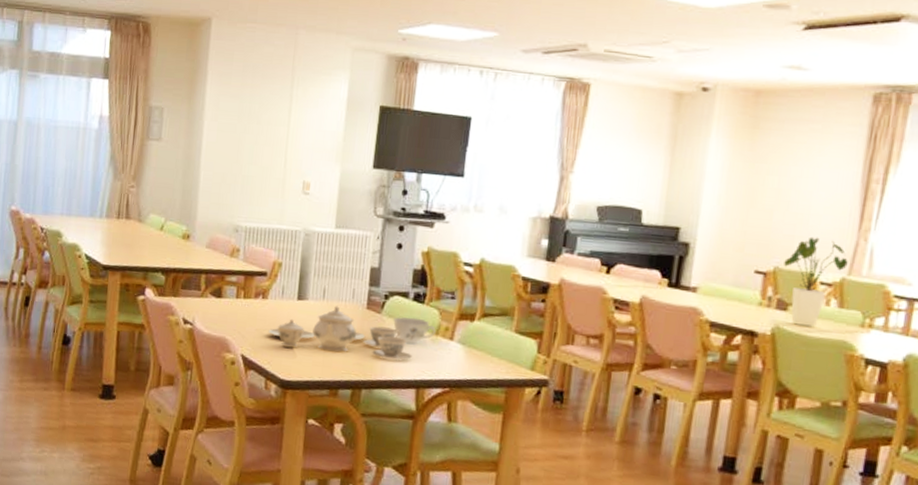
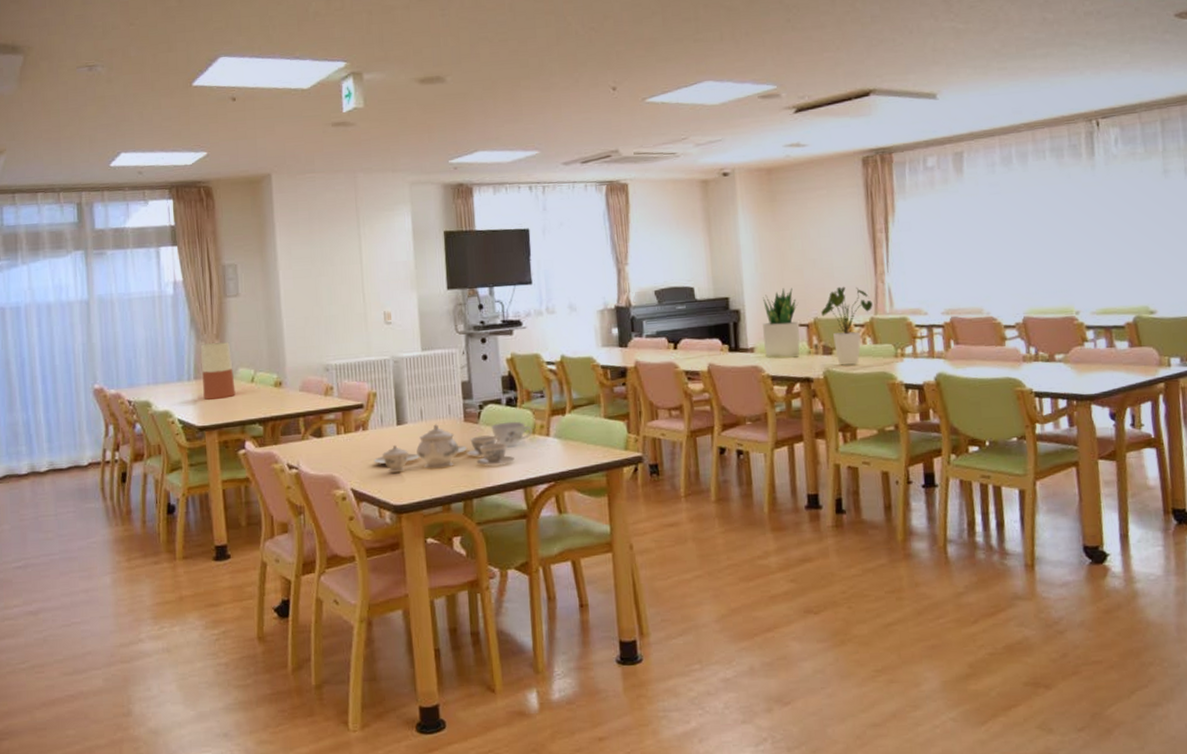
vase: none [112,183,145,242] -> present [201,342,236,400]
planter: none [708,228,758,307] -> present [763,288,800,359]

